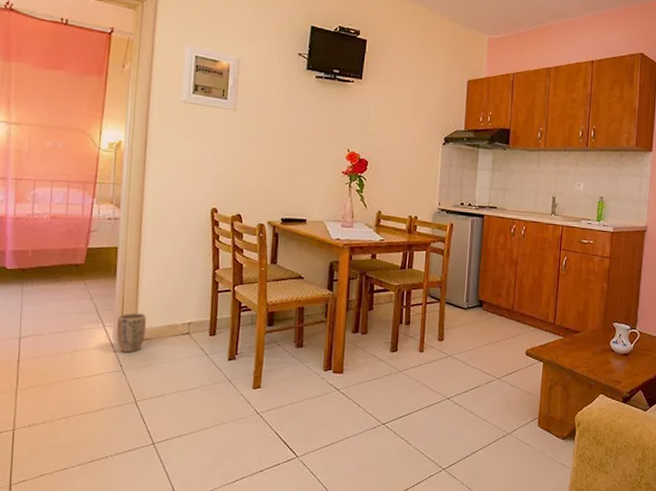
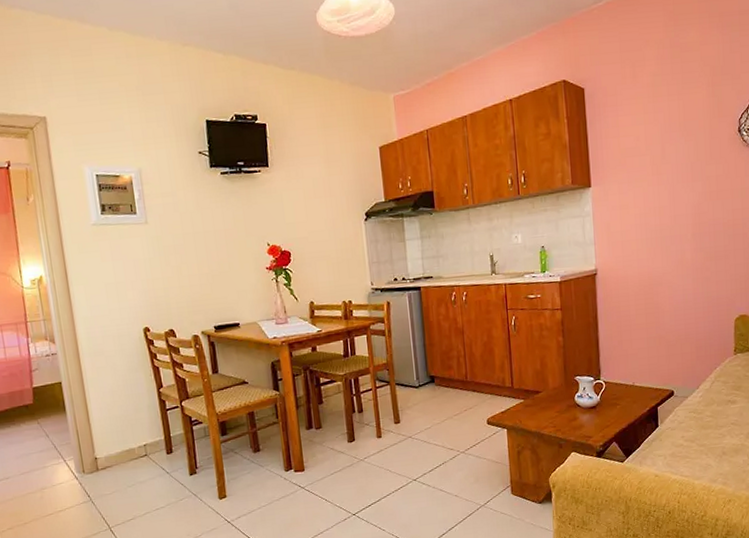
plant pot: present [117,313,147,353] -> none [76,442,106,484]

